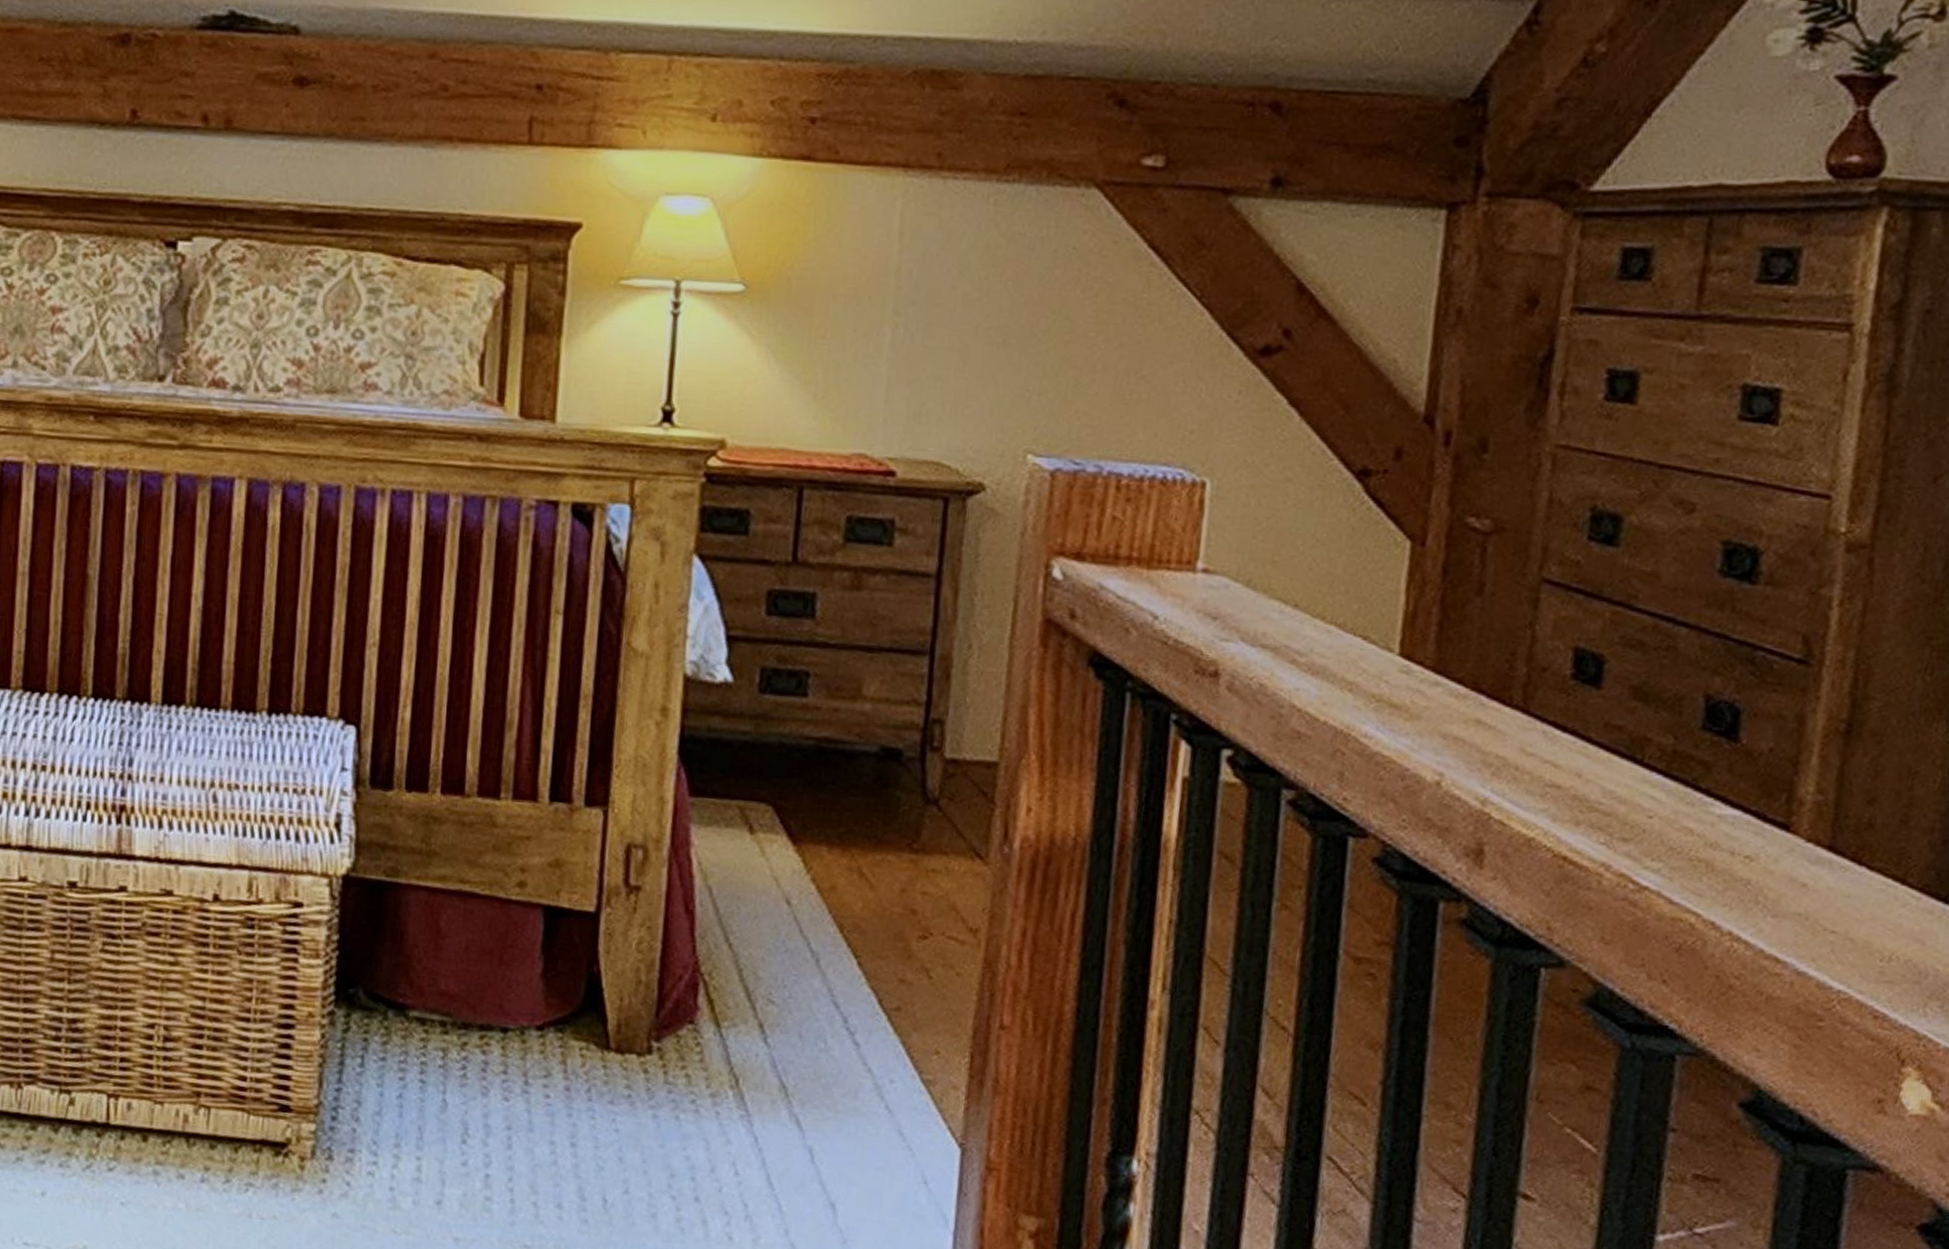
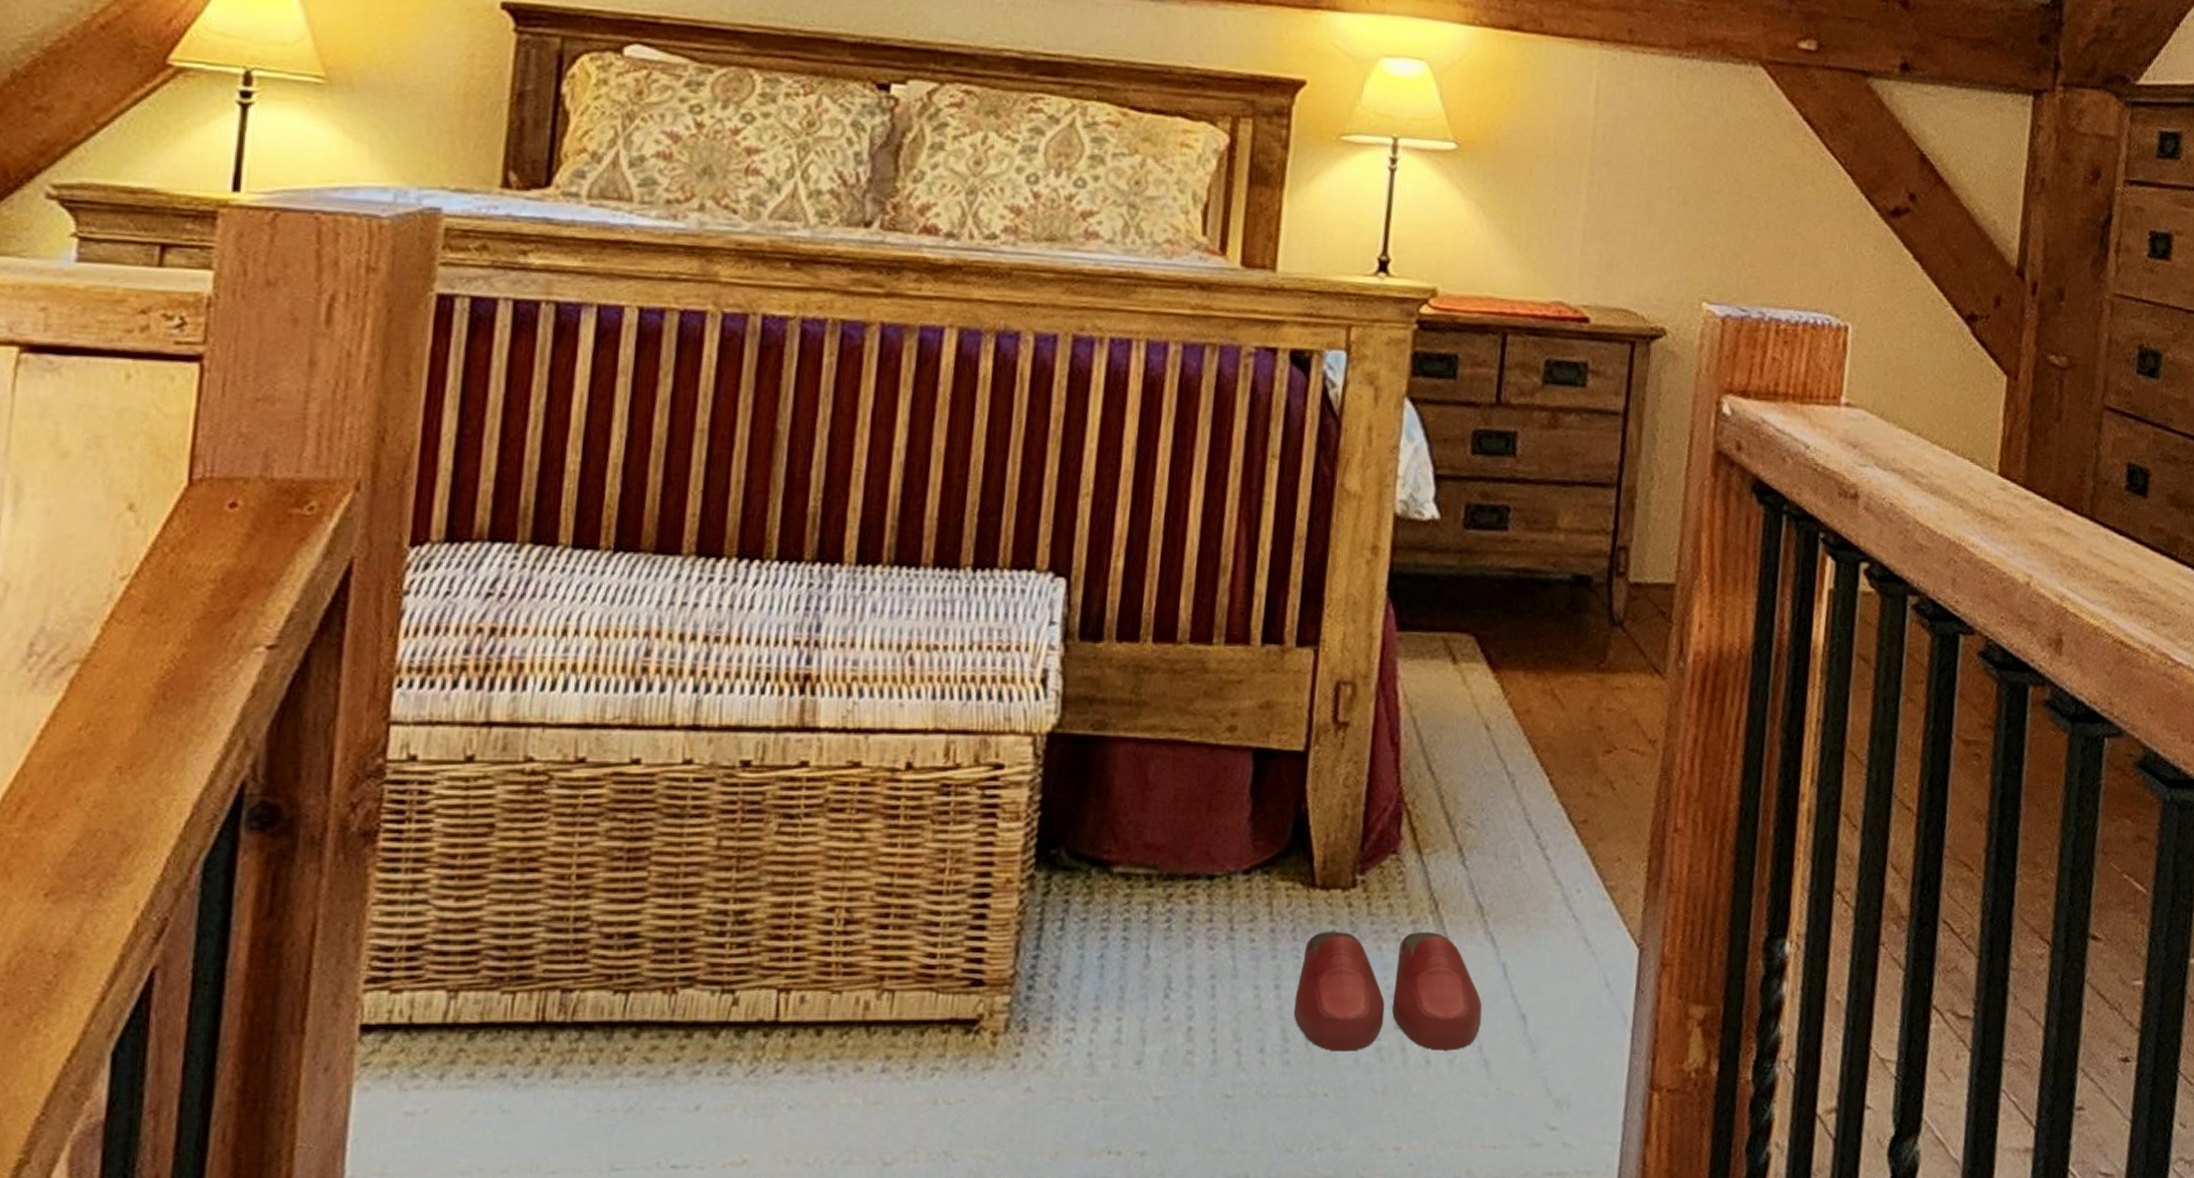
slippers: none [590,1095,788,1231] -> present [1293,932,1482,1052]

